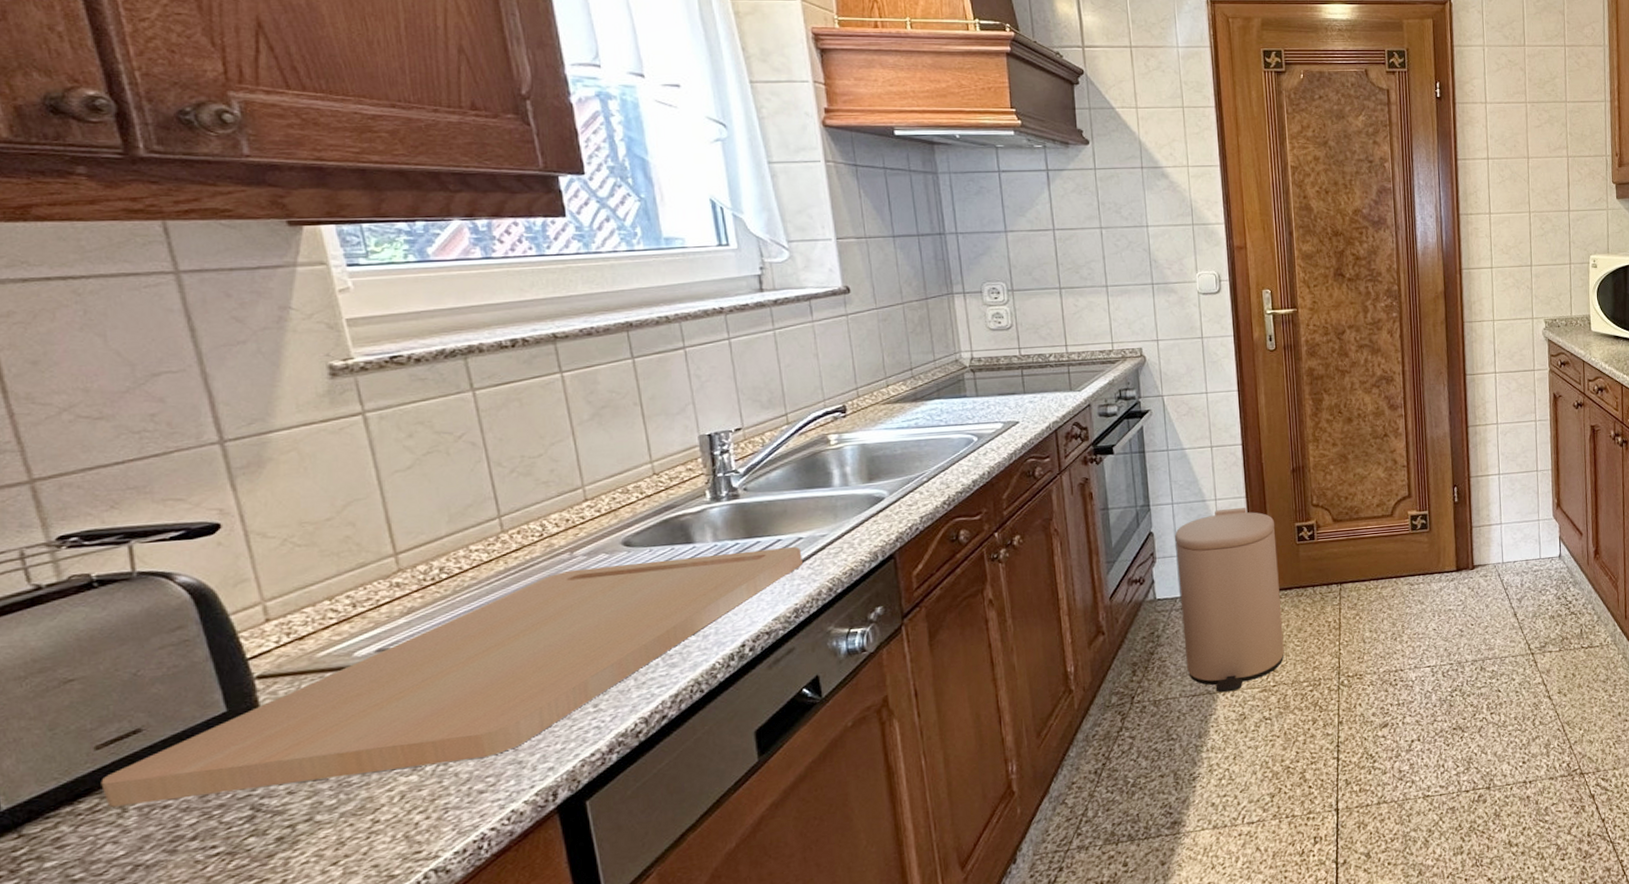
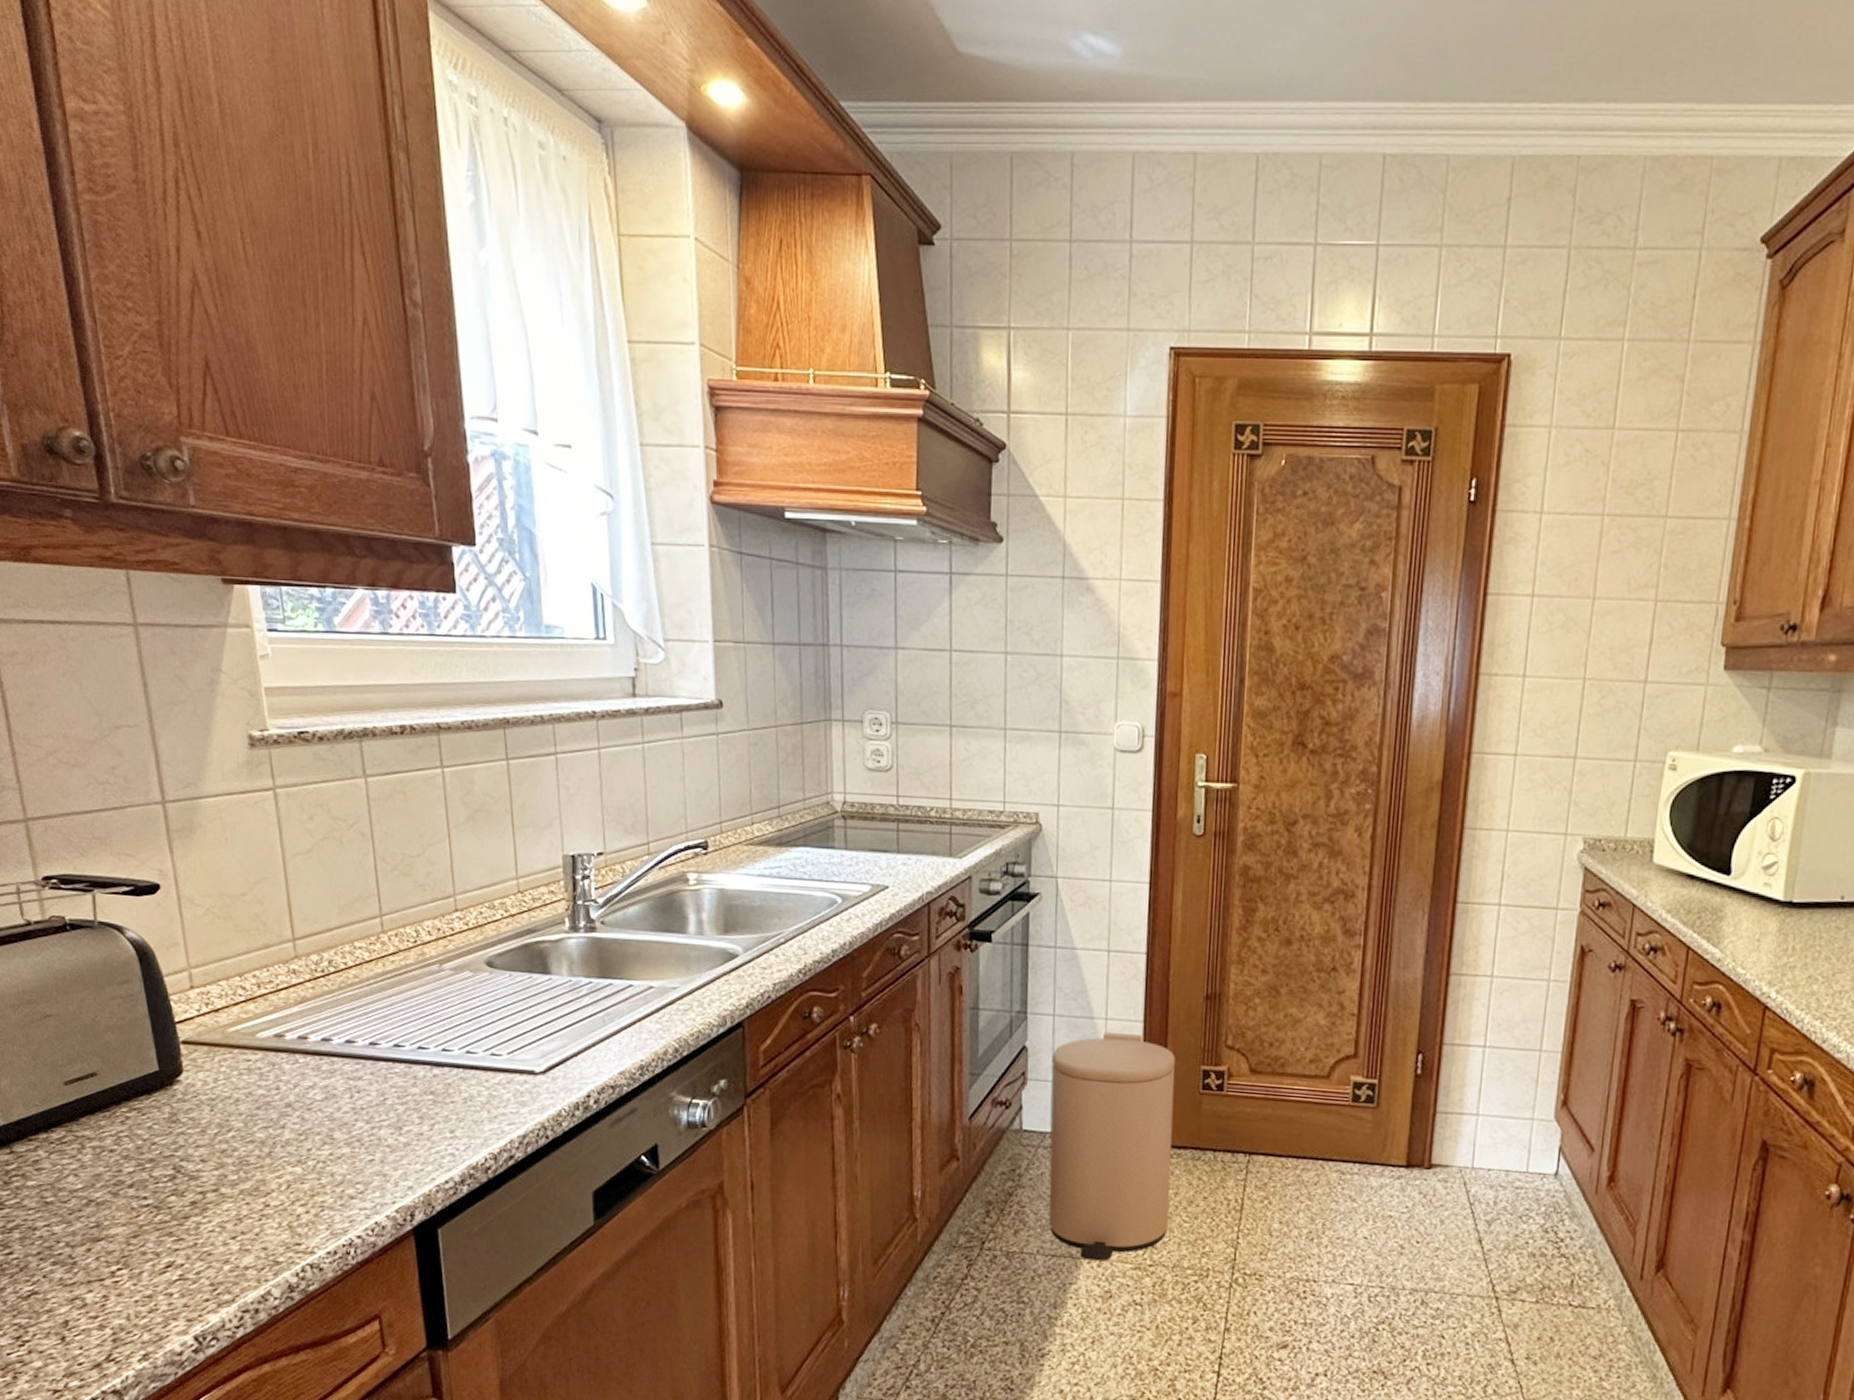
cutting board: present [101,547,804,807] -> none [67,983,653,1163]

